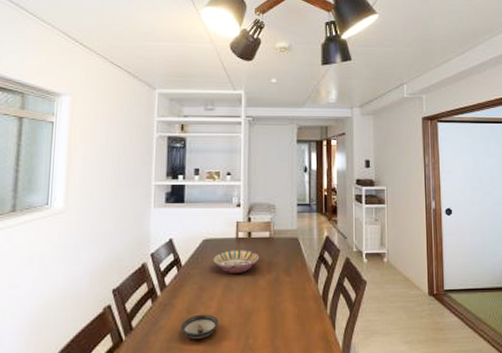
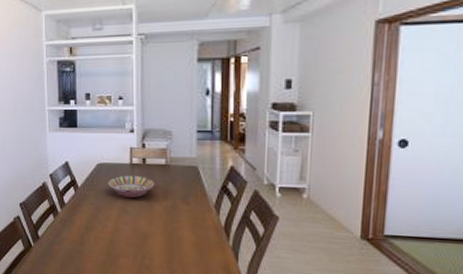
saucer: present [181,314,218,340] -> none [81,232,115,254]

